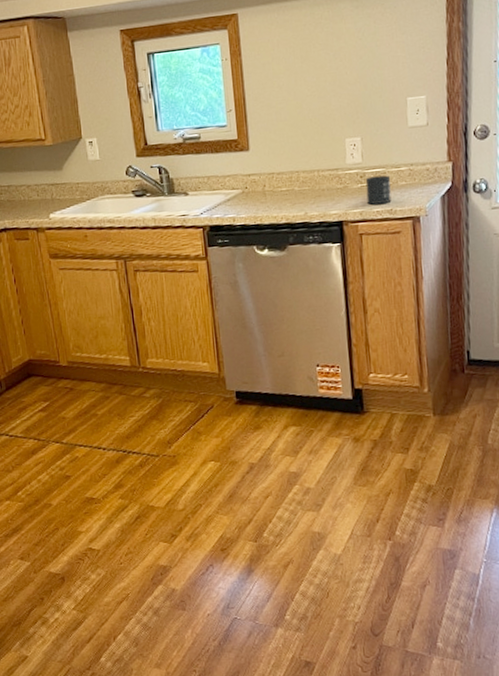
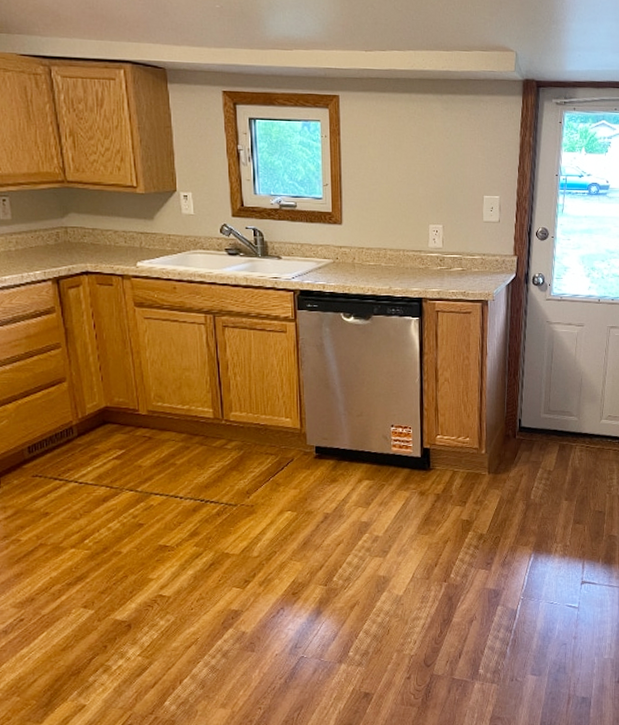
mug: present [365,175,391,205] -> none [444,261,466,286]

